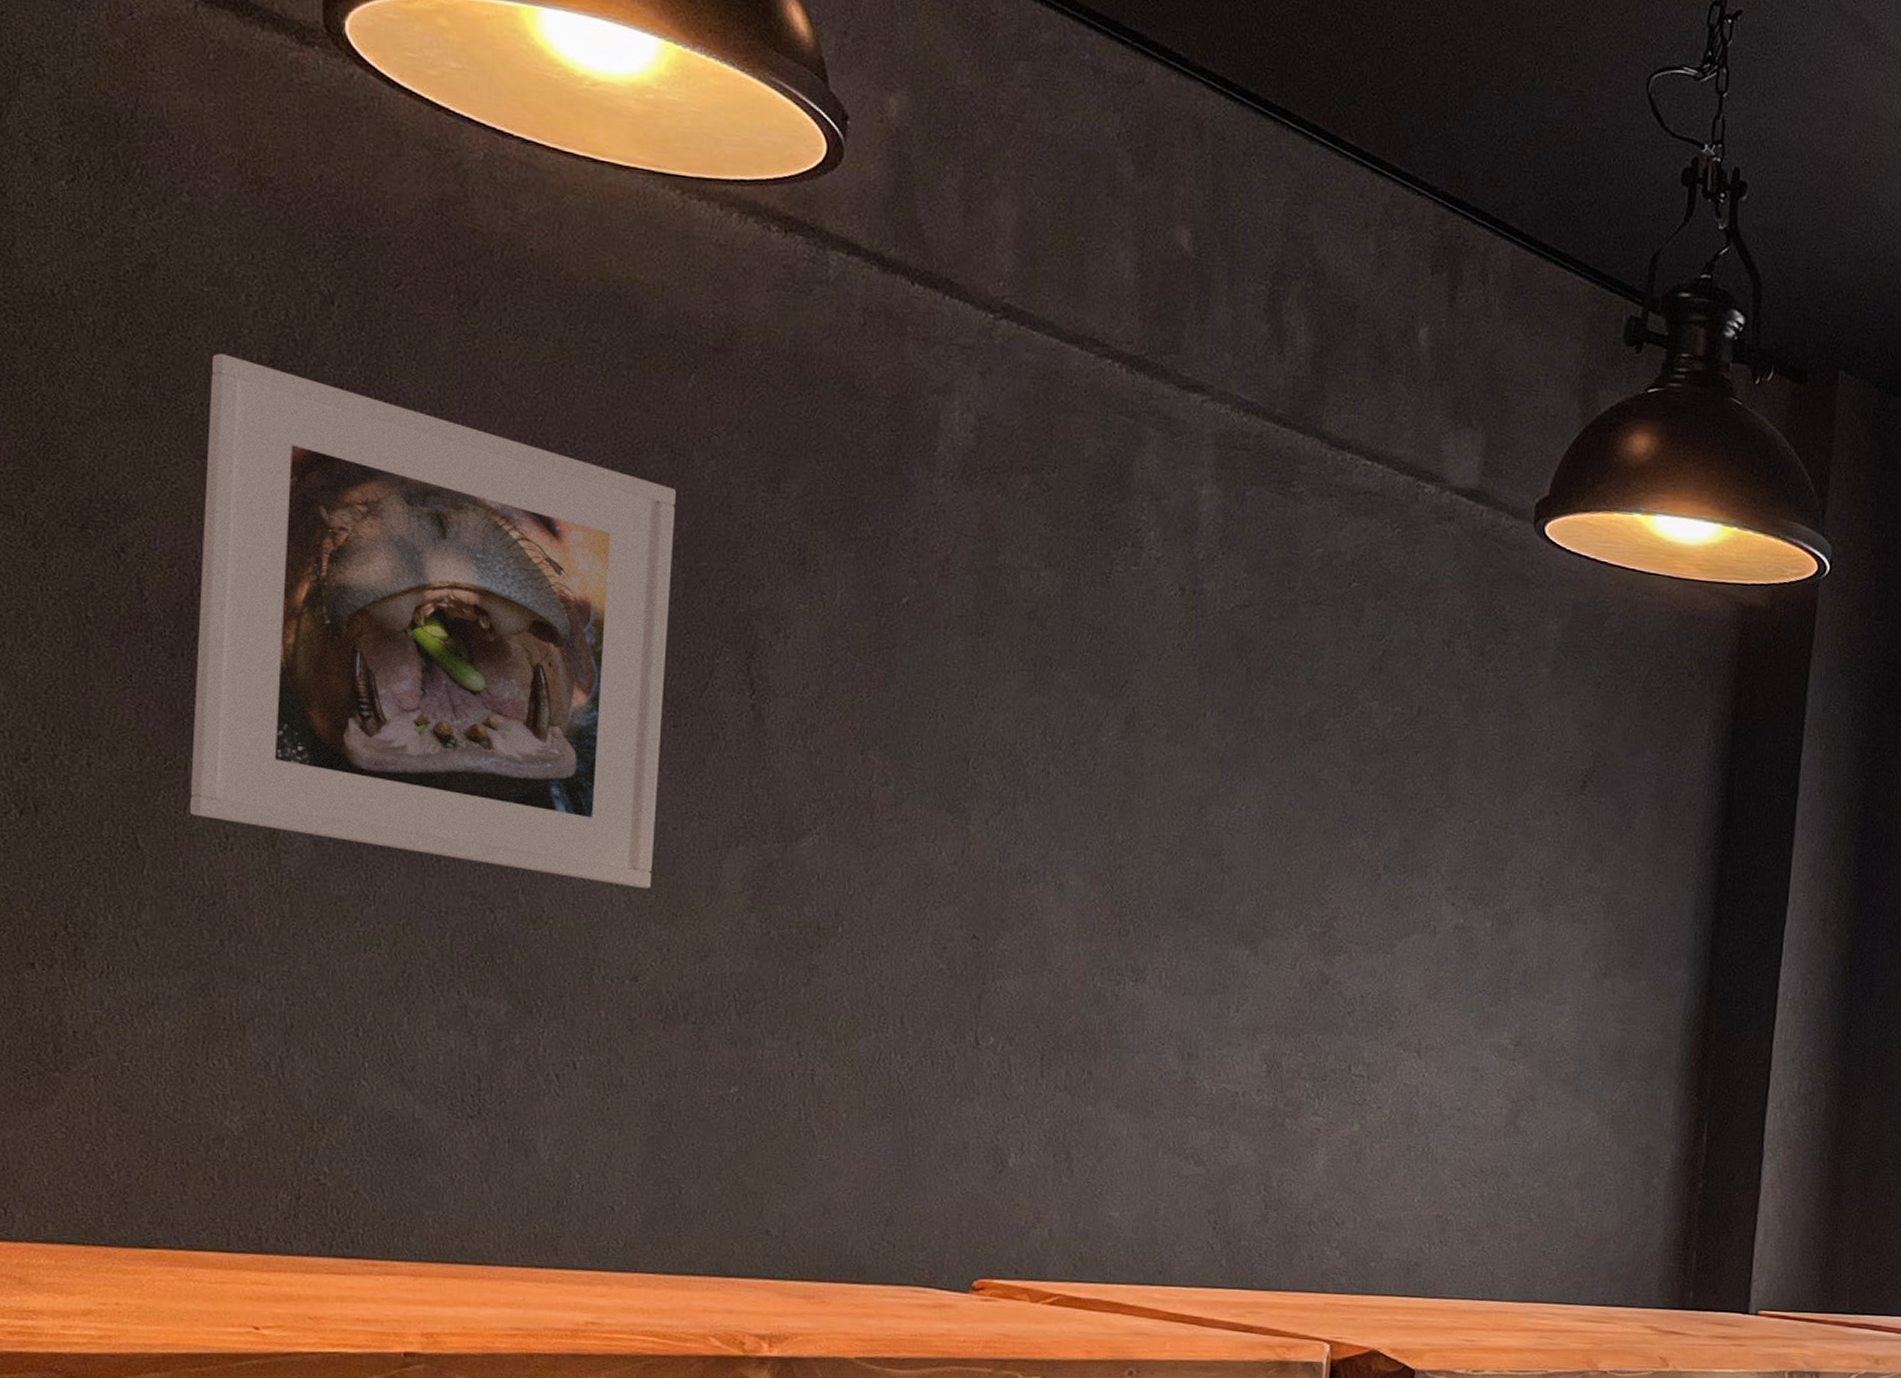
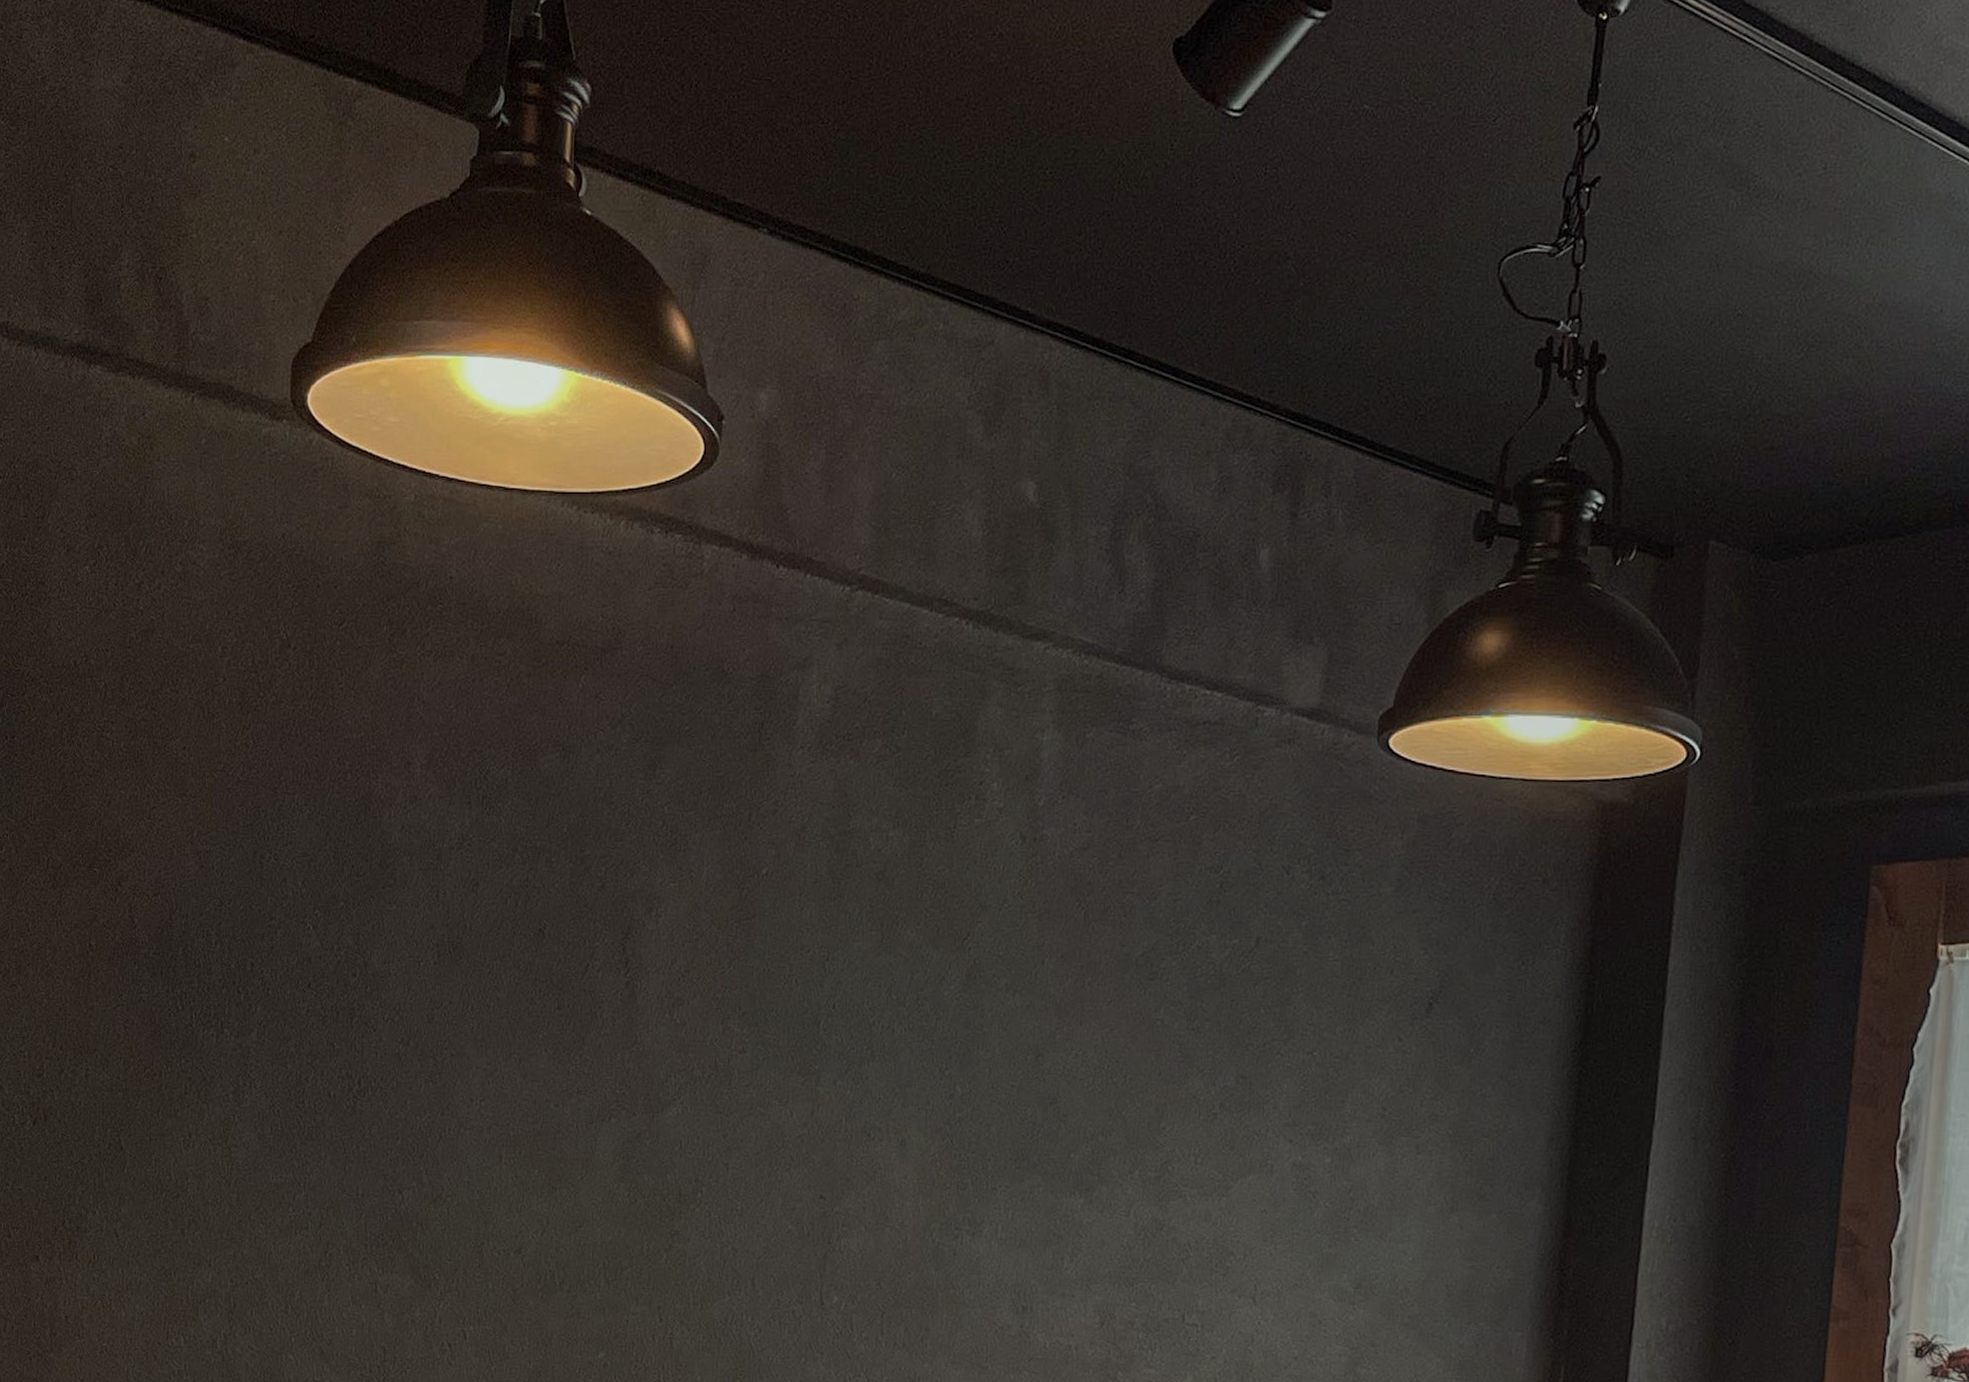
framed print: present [189,353,676,889] -> none [161,701,566,1164]

